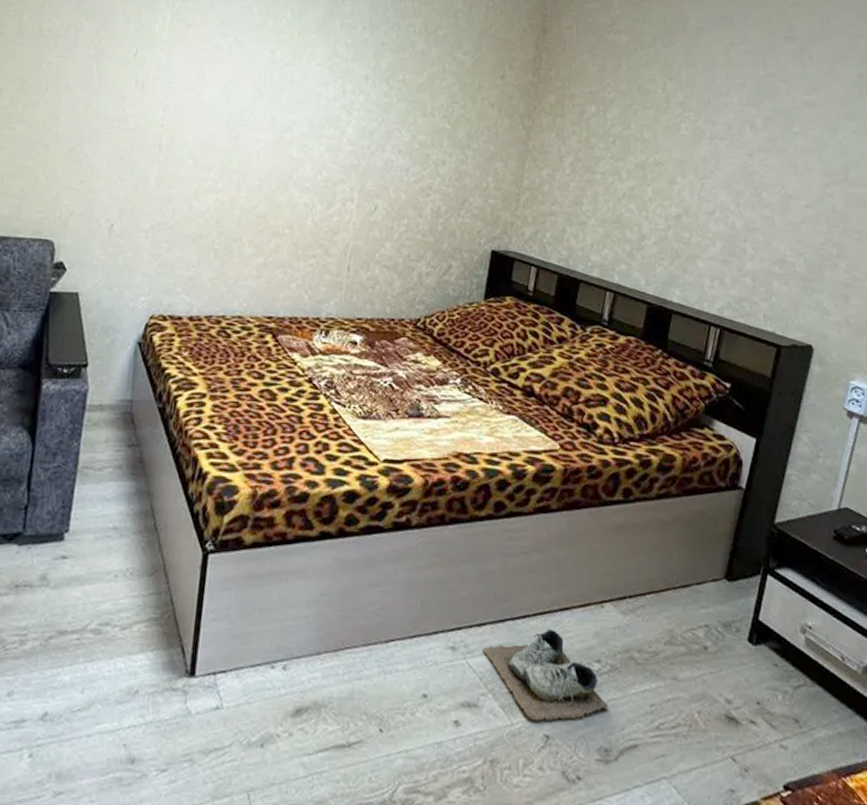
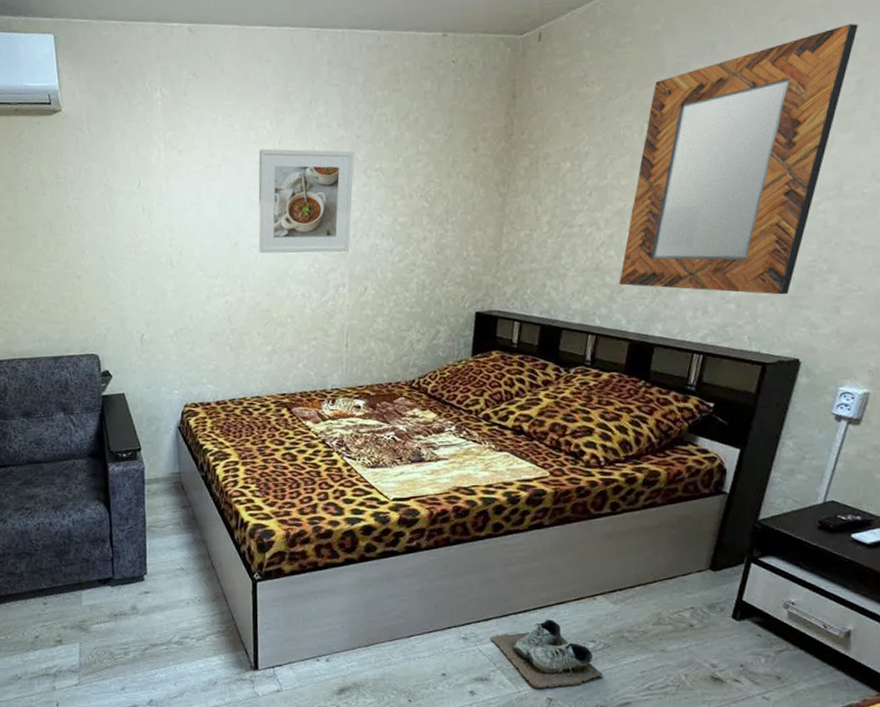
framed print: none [261,38,377,163] -> present [258,148,354,254]
home mirror: none [639,20,858,275] -> present [619,24,858,295]

